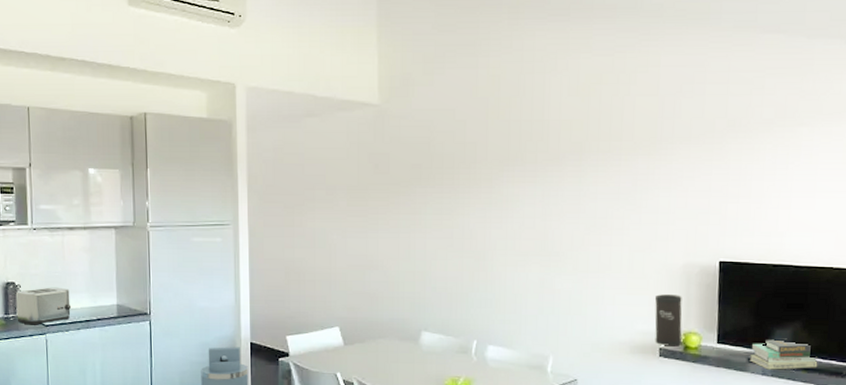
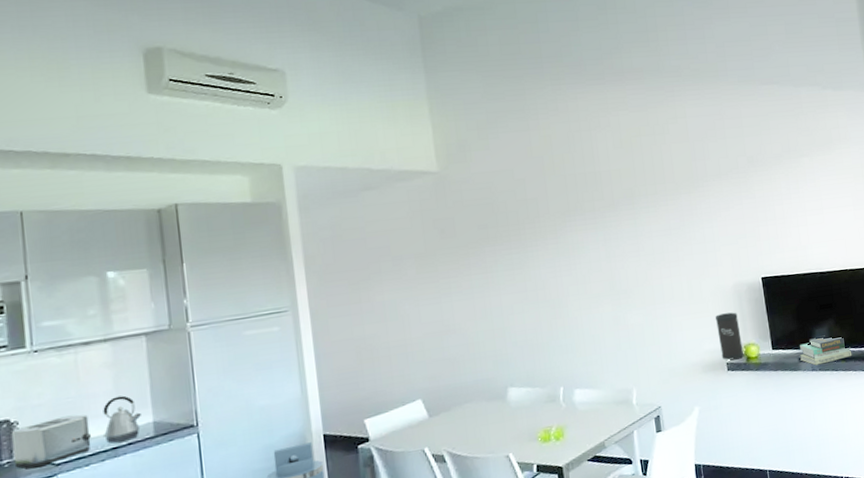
kettle: none [79,278,109,317] -> present [102,395,142,444]

